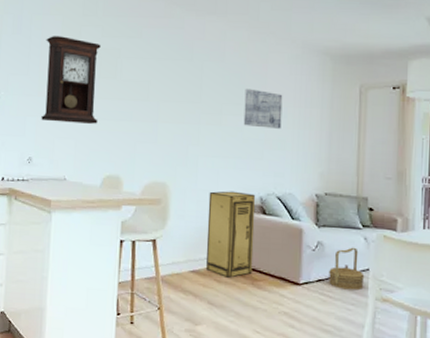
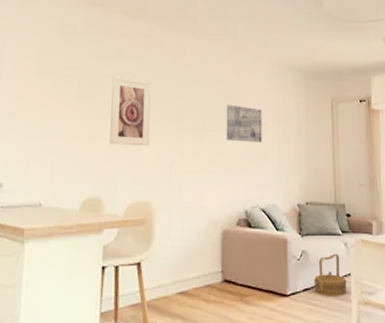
pendulum clock: present [41,36,101,124] -> none [14,55,80,145]
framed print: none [128,58,169,129] -> present [110,77,151,147]
storage cabinet: present [206,191,255,279] -> none [193,206,241,297]

